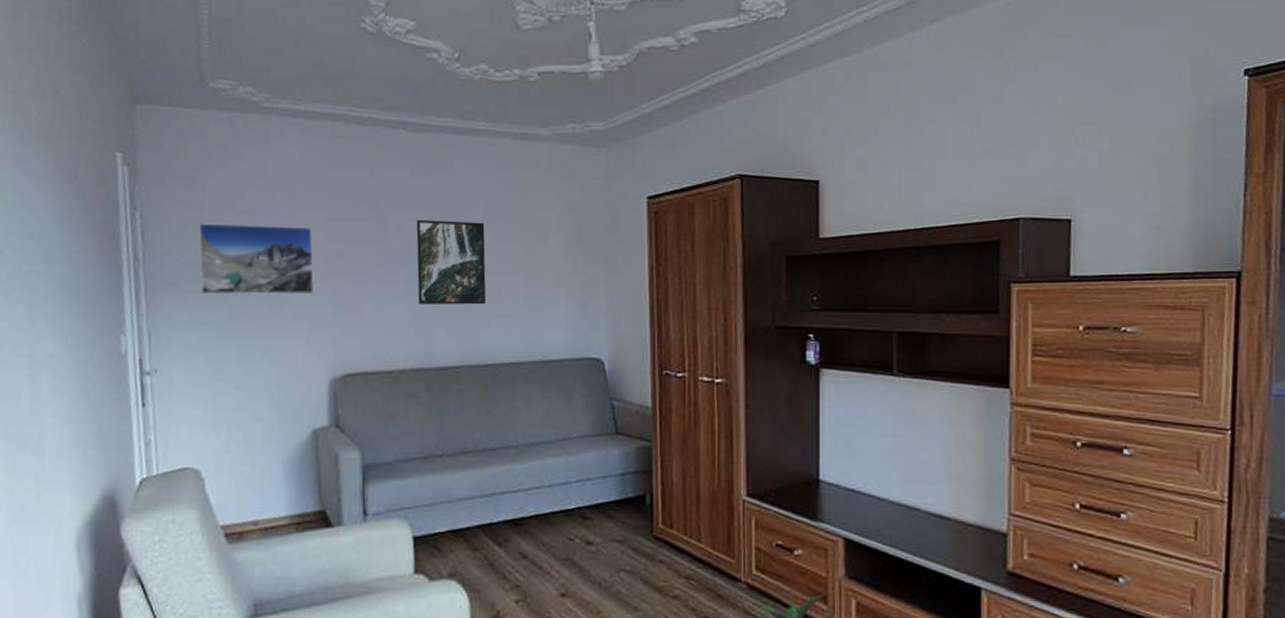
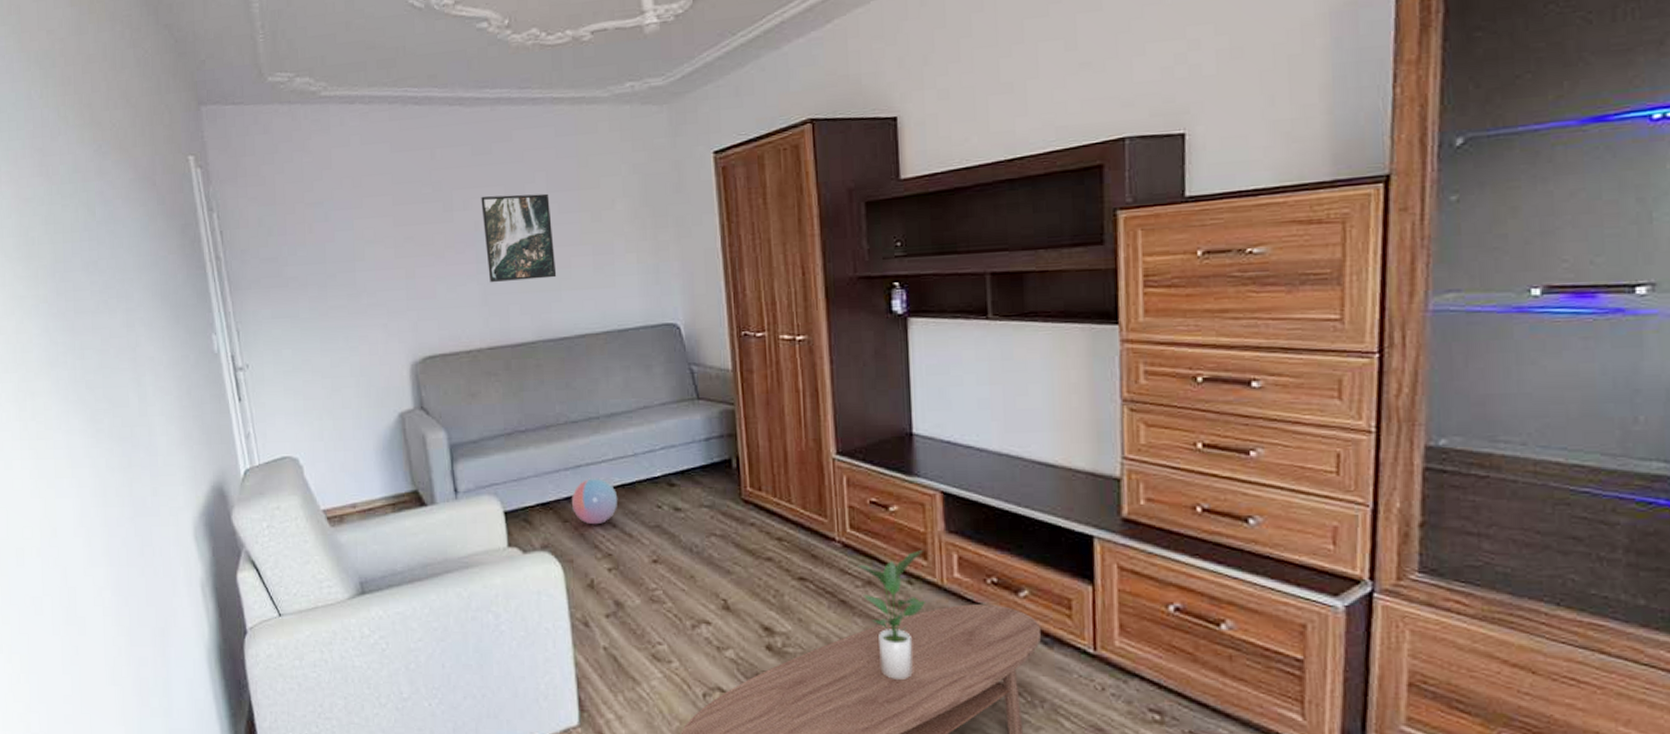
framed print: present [198,222,314,295] -> none [272,213,388,288]
ball: none [482,507,531,555] -> present [571,478,618,525]

